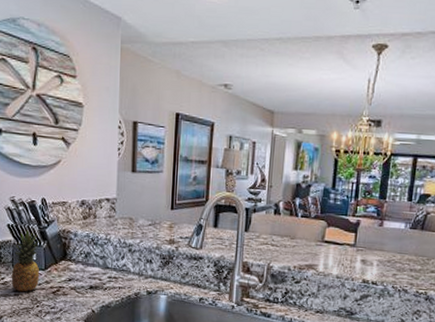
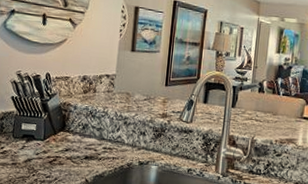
fruit: present [11,230,40,292] -> none [10,102,40,161]

